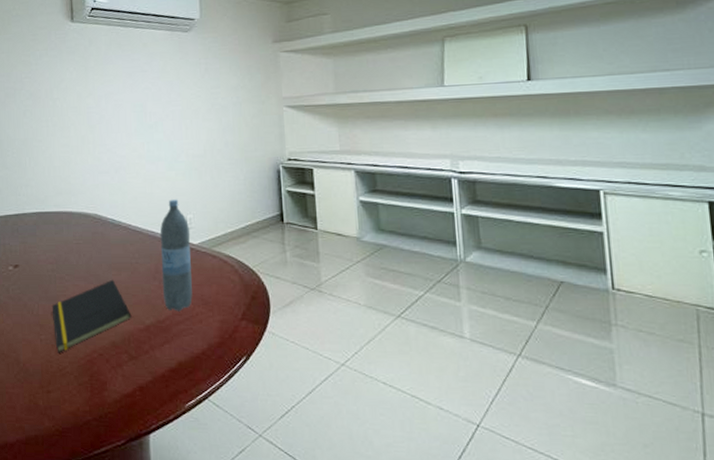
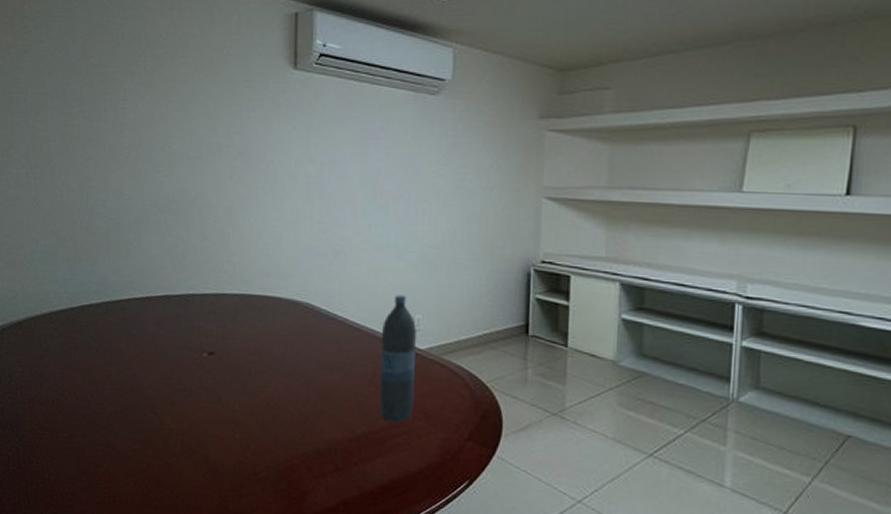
notepad: present [51,279,132,353] -> none [249,379,341,456]

